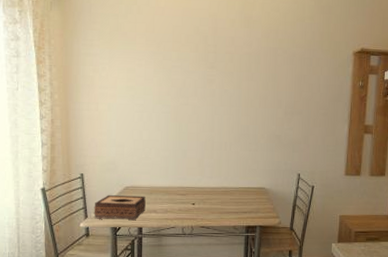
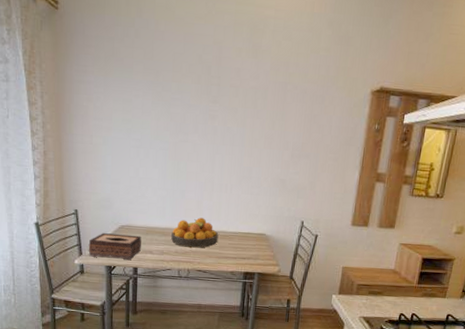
fruit bowl: none [175,175,220,205] -> present [171,218,219,248]

